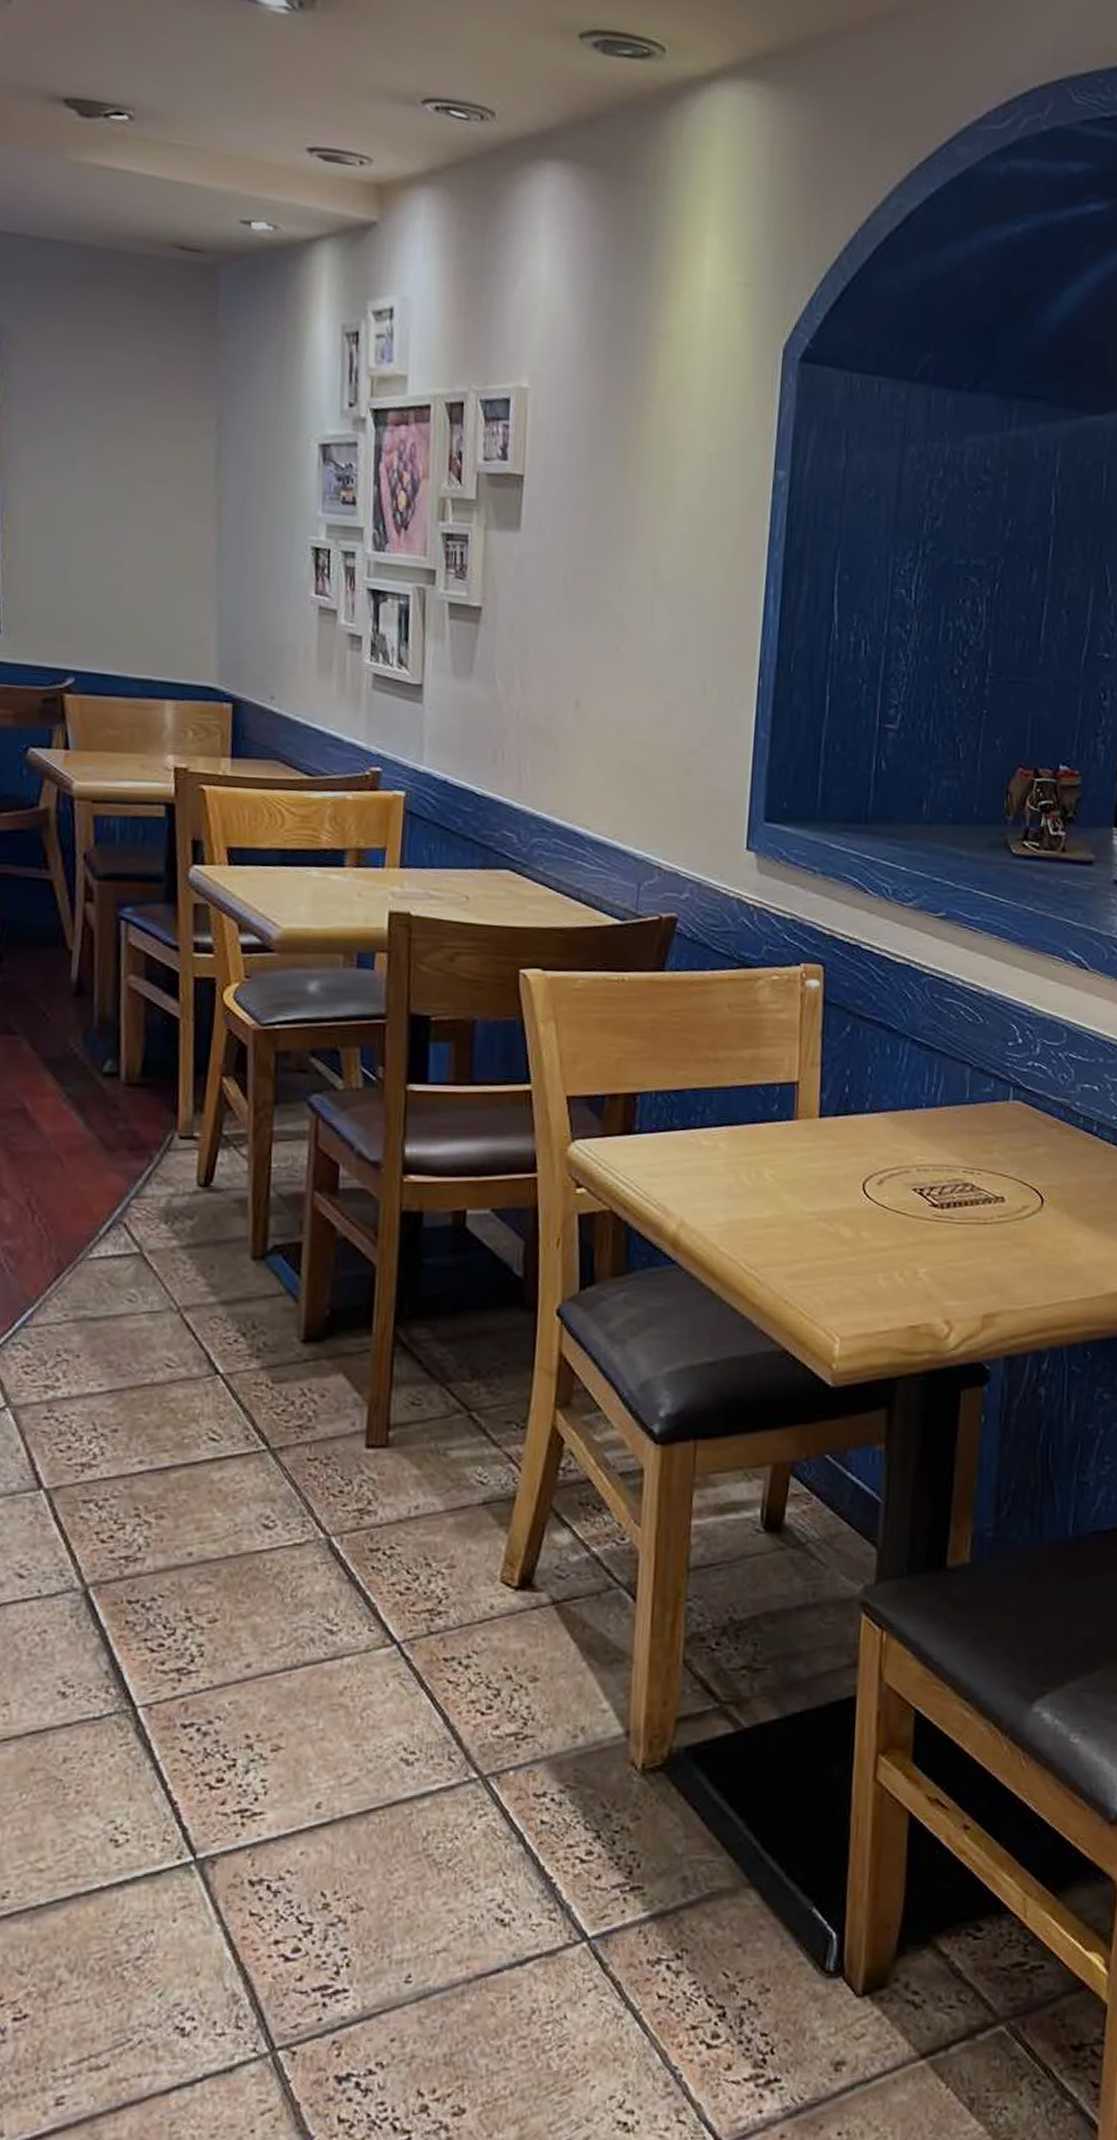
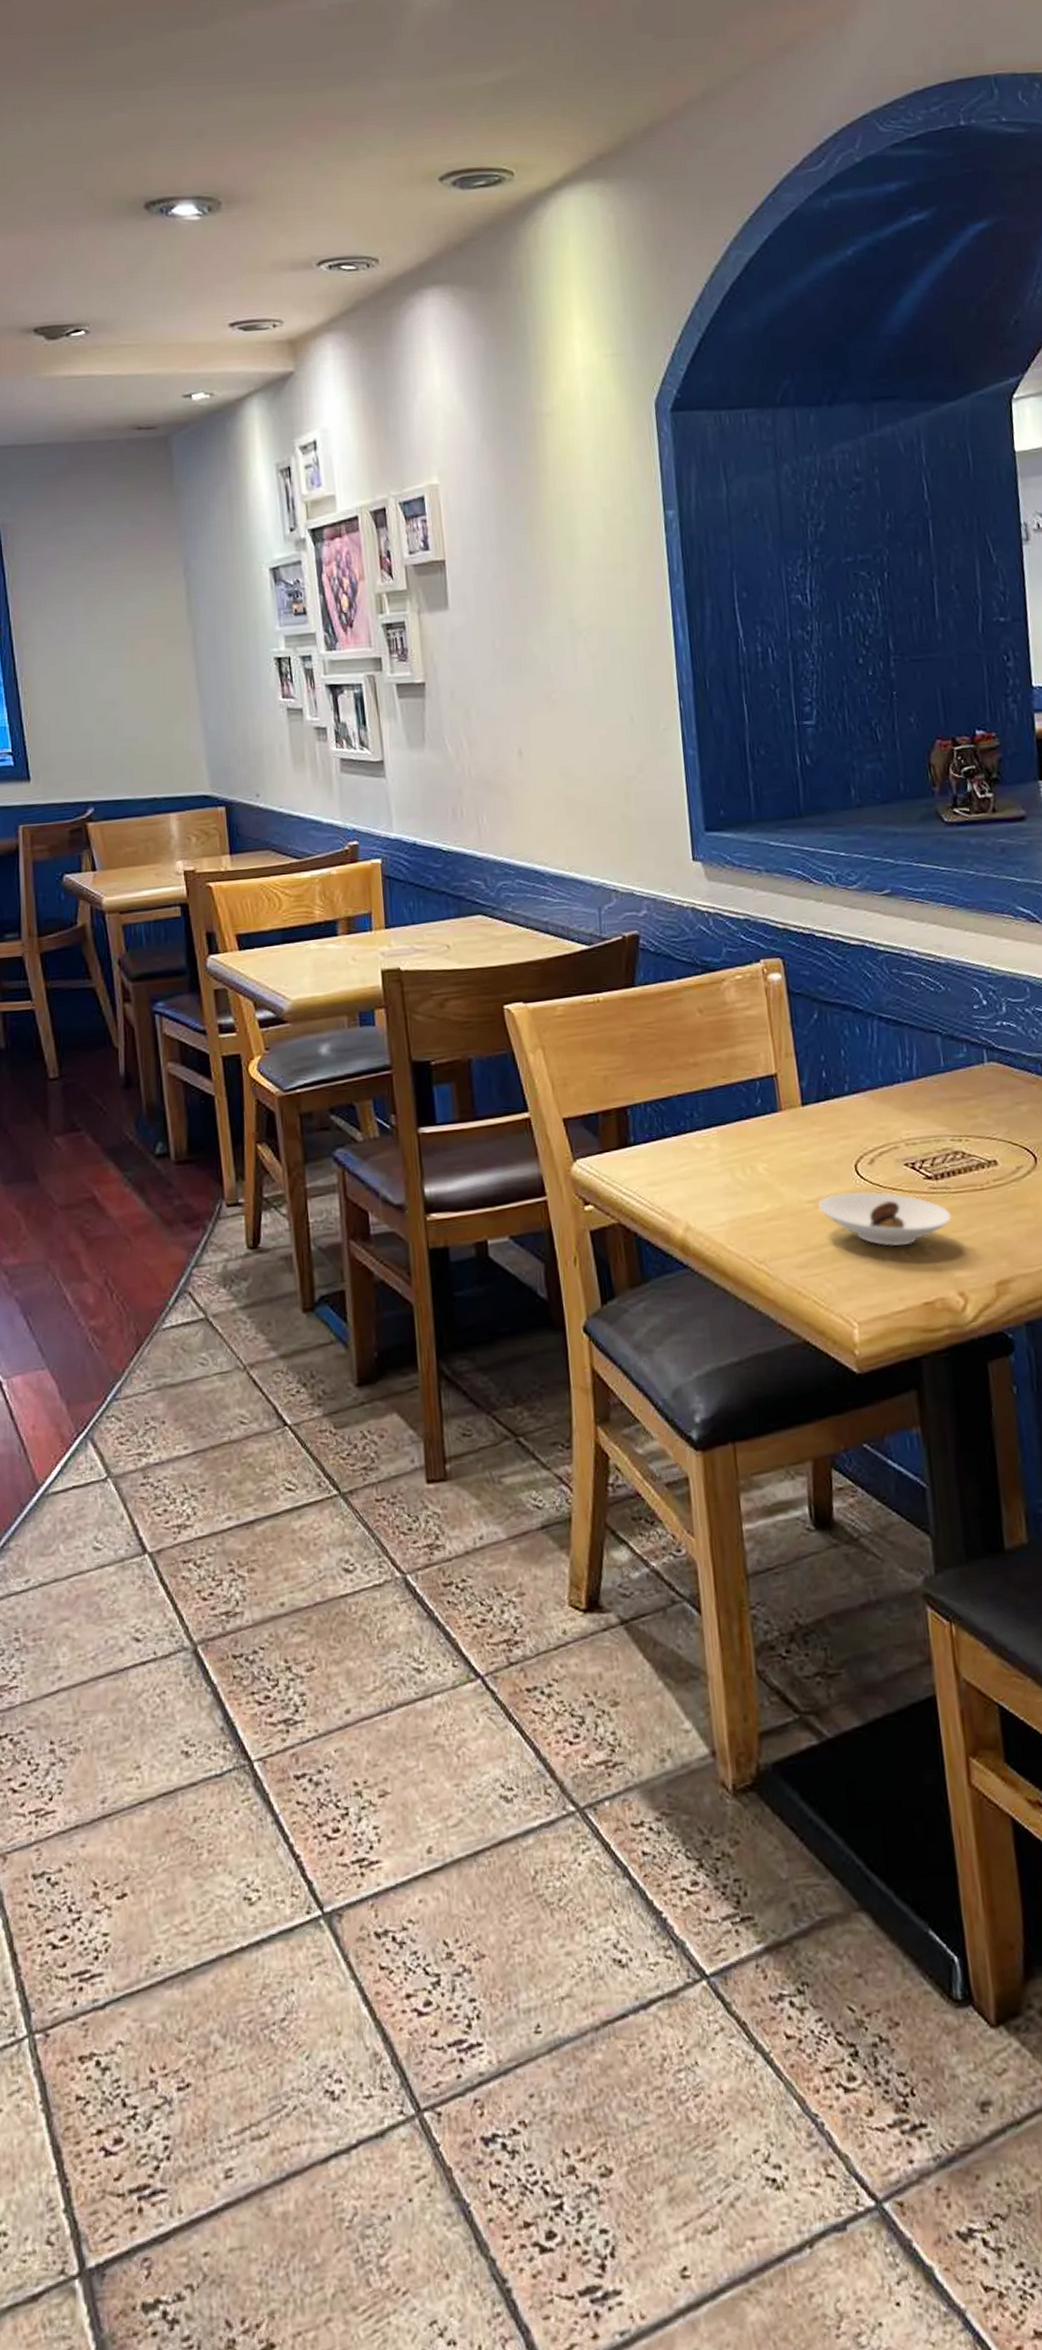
saucer: none [819,1209,950,1269] -> present [818,1191,951,1246]

